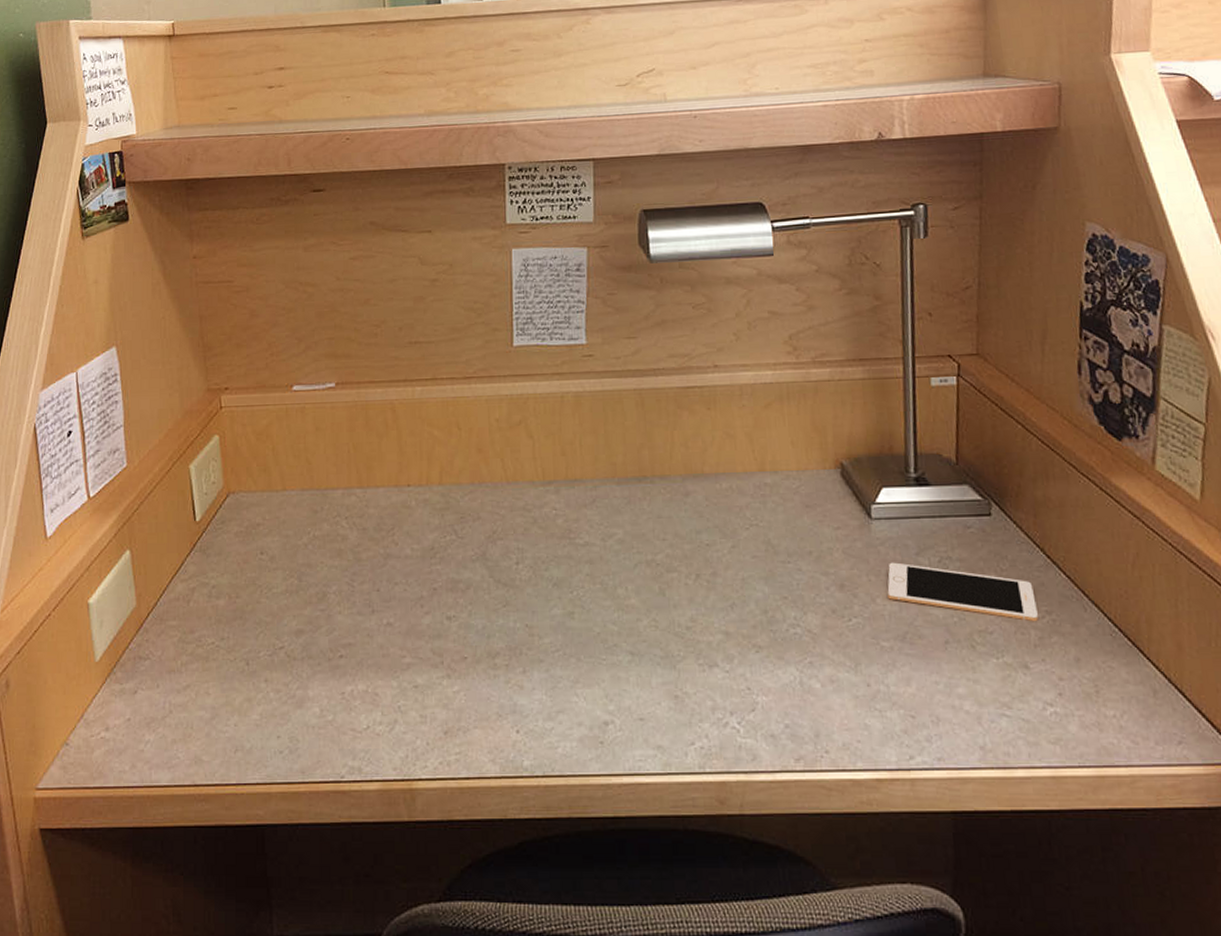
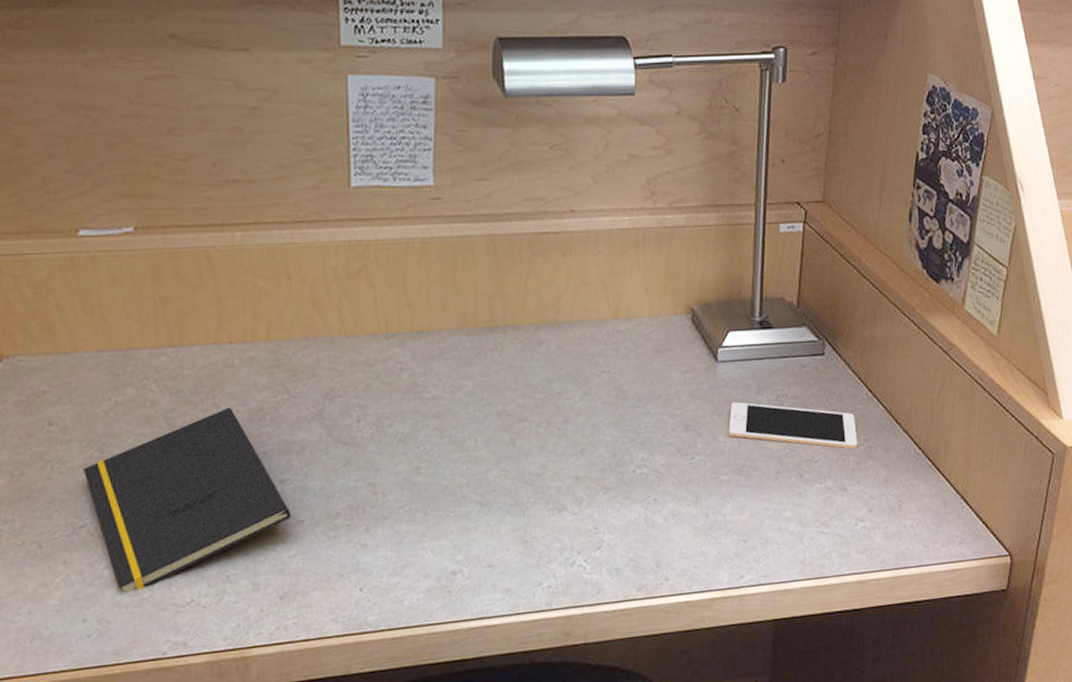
notepad: none [285,545,457,713] -> present [83,407,292,593]

